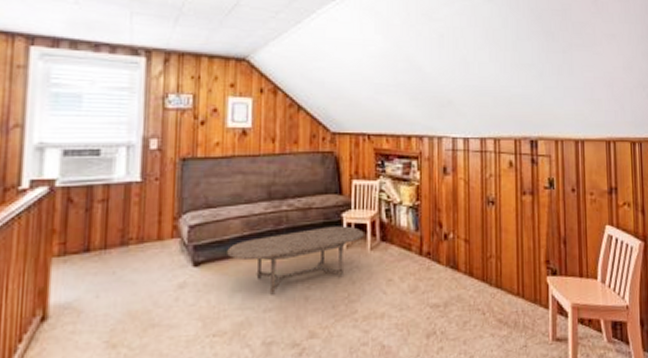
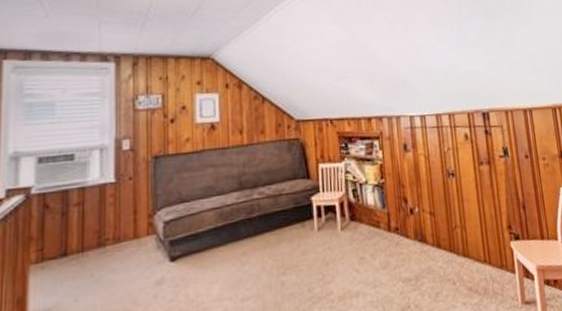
coffee table: present [227,226,364,295] -> none [203,209,334,283]

